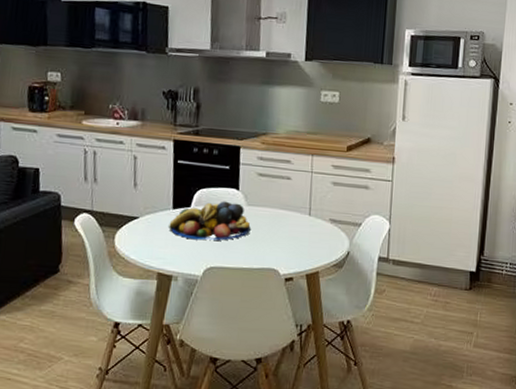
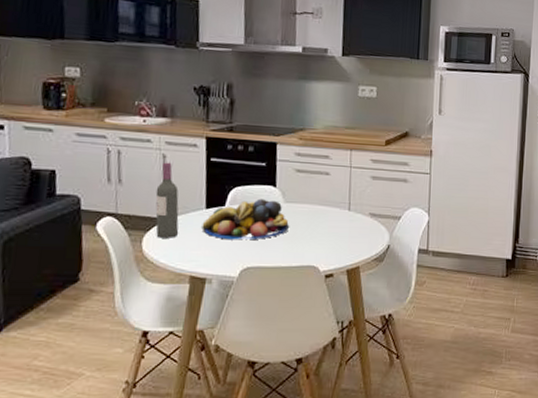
wine bottle: none [127,163,148,236] -> present [155,162,179,238]

